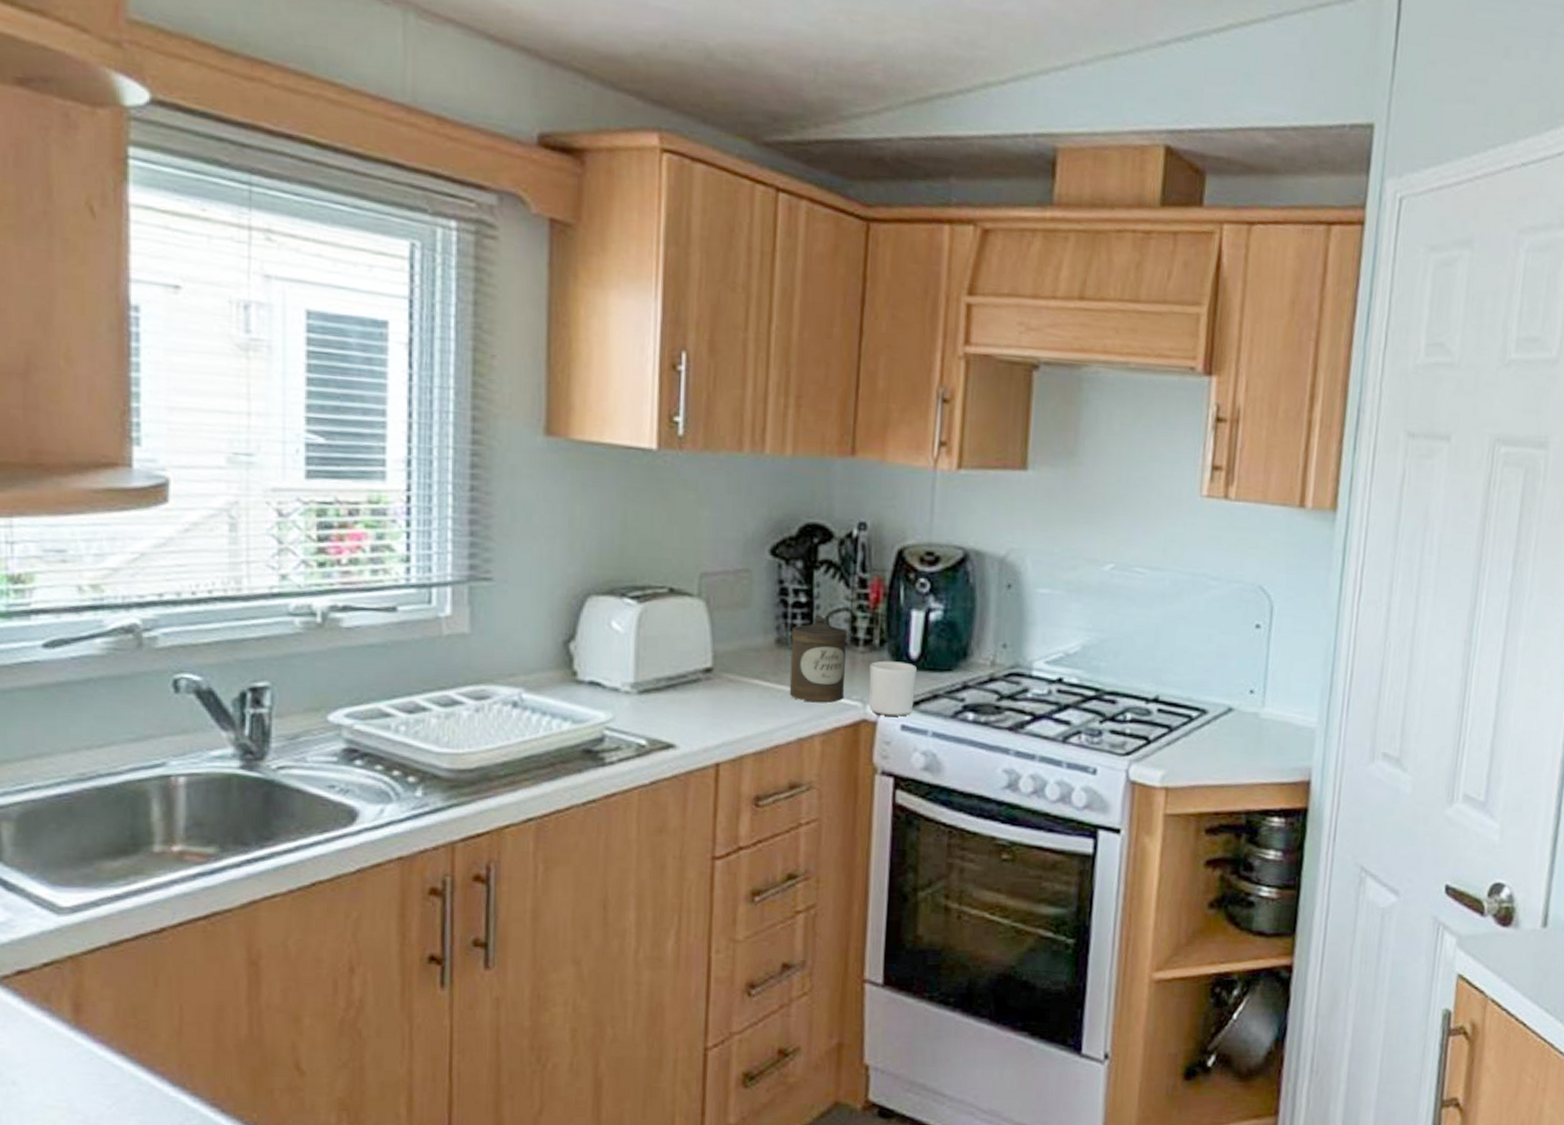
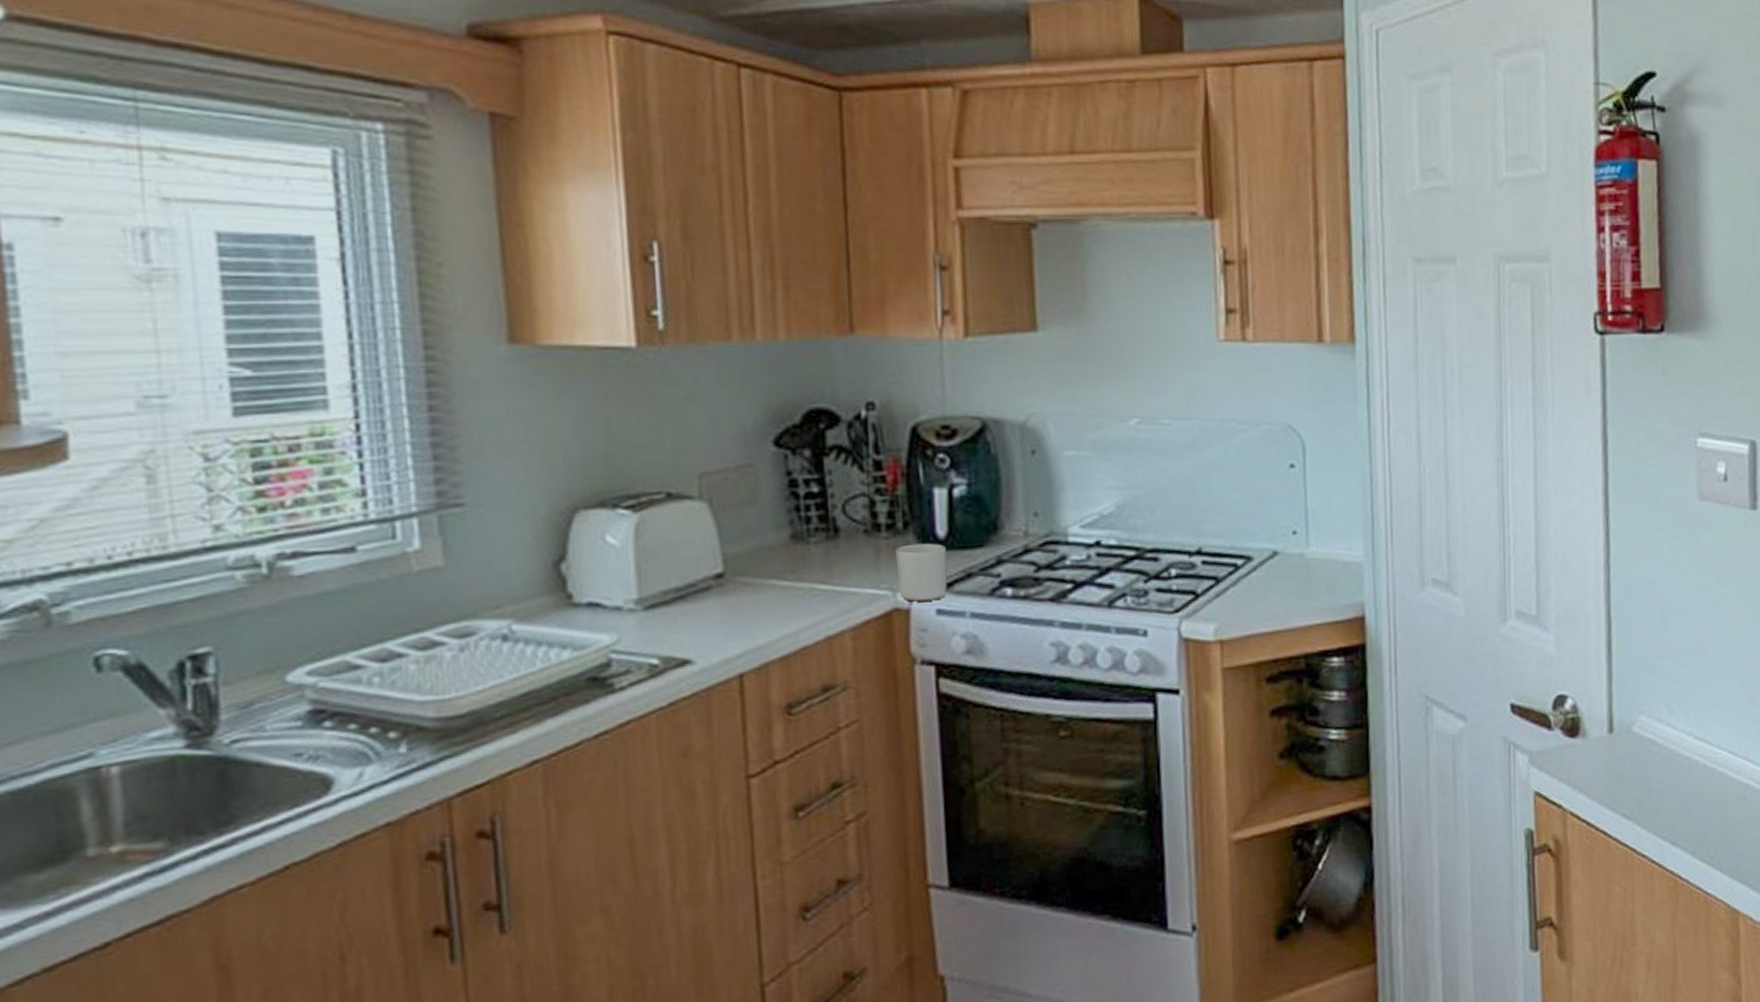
canister: present [789,616,847,702] -> none [807,504,872,596]

